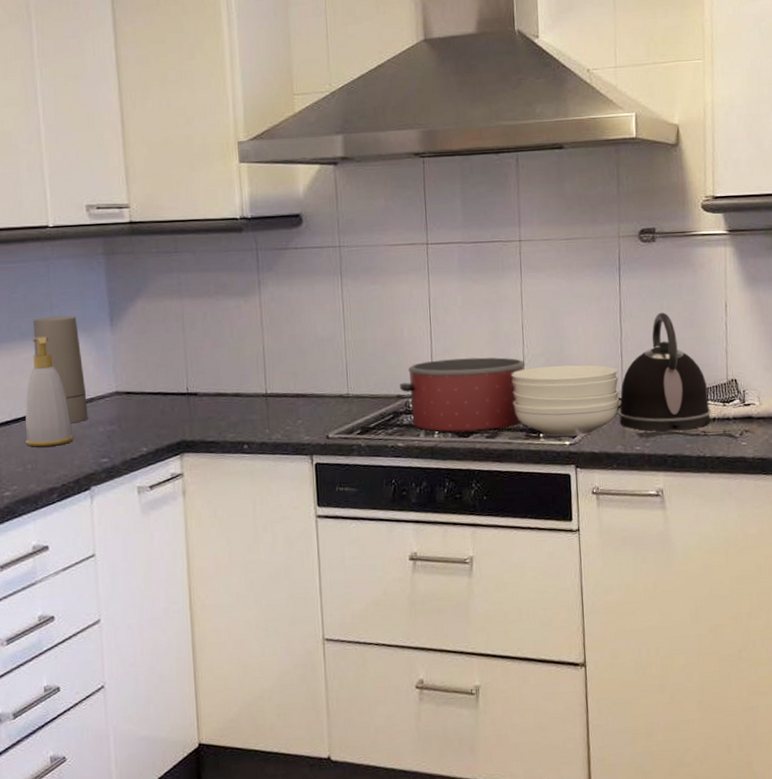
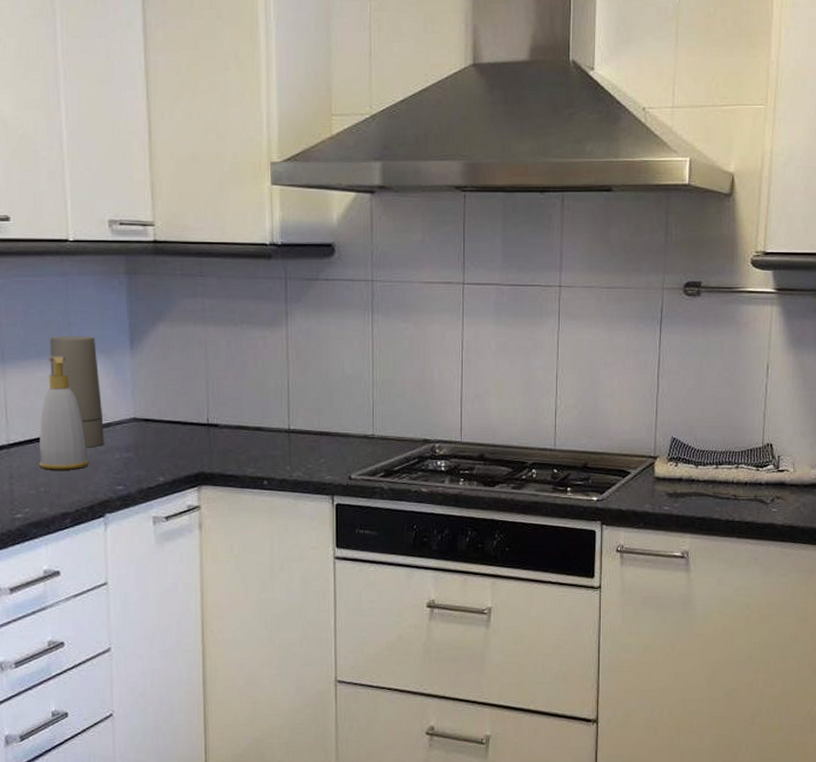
cooking pot: present [399,357,526,432] -> none [426,405,557,481]
bowl: present [511,364,620,437] -> none [542,418,652,492]
kettle: present [618,312,712,432] -> none [648,370,744,493]

